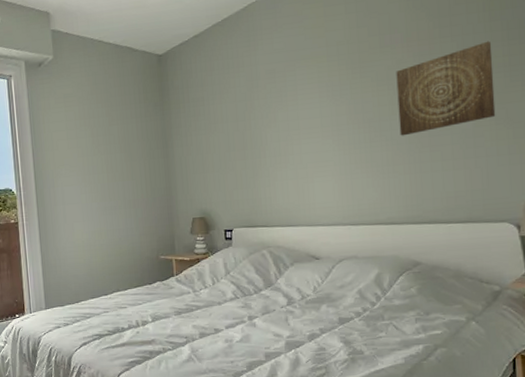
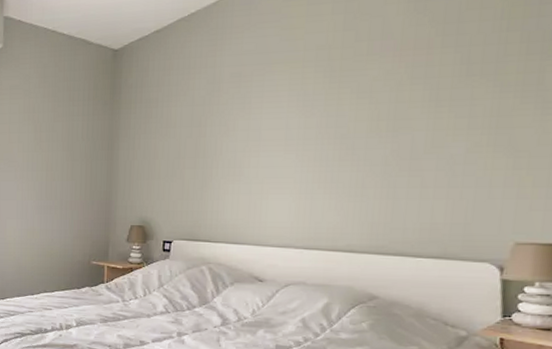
wall art: present [396,41,496,136] -> none [375,54,505,157]

